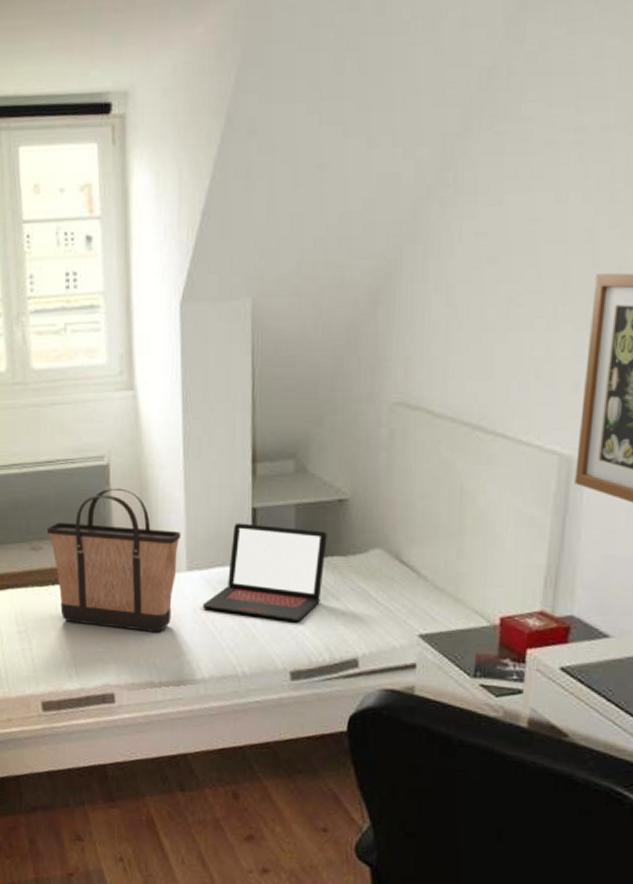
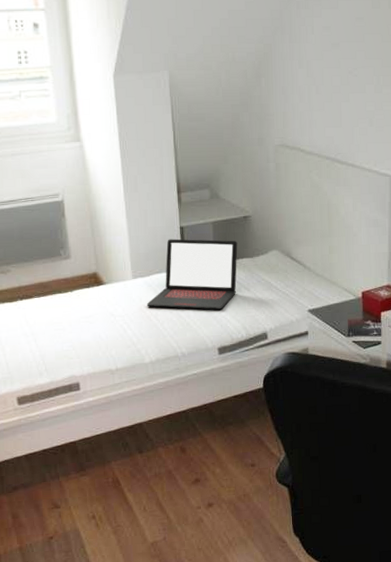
shopping bag: present [46,488,181,633] -> none [13,218,126,330]

